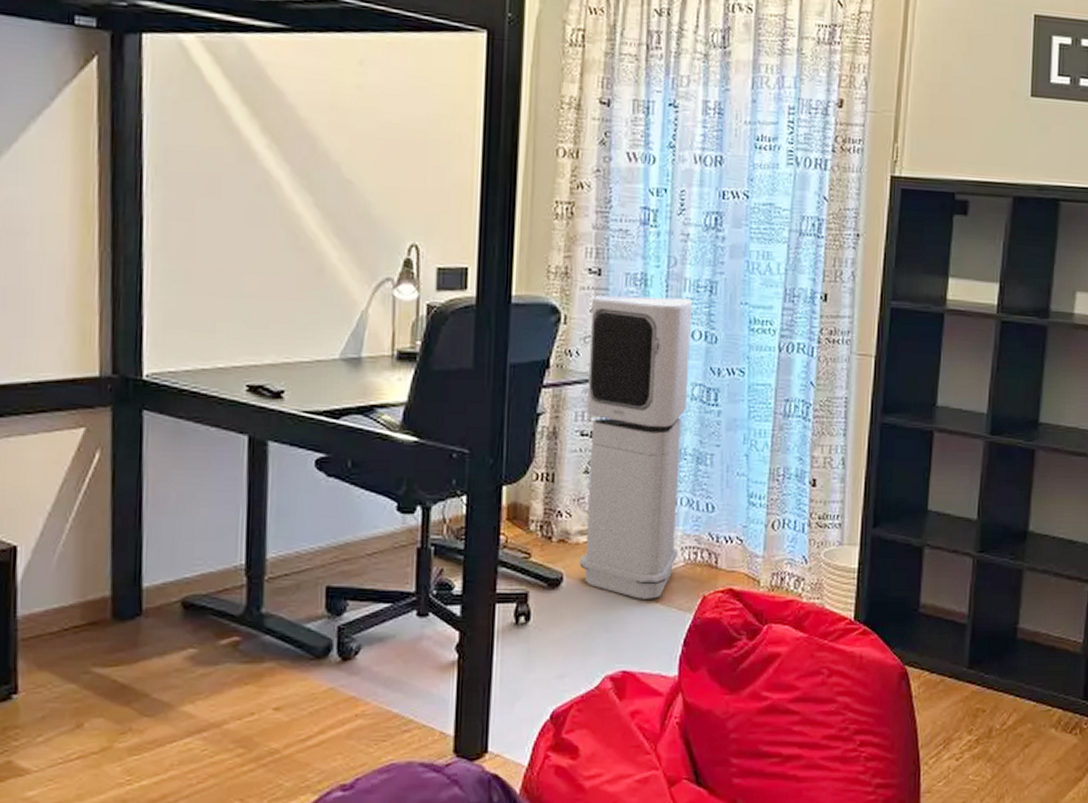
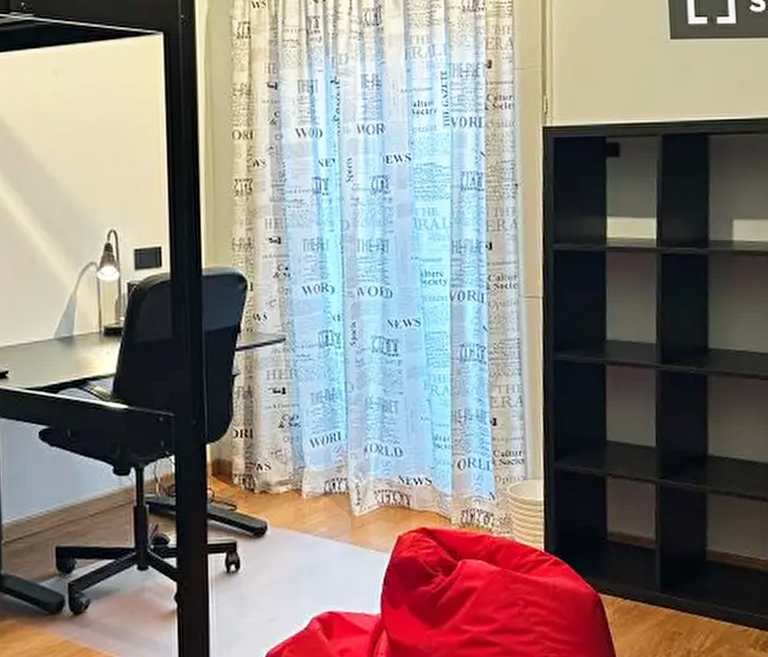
air purifier: present [579,295,692,599] -> none [274,258,372,543]

